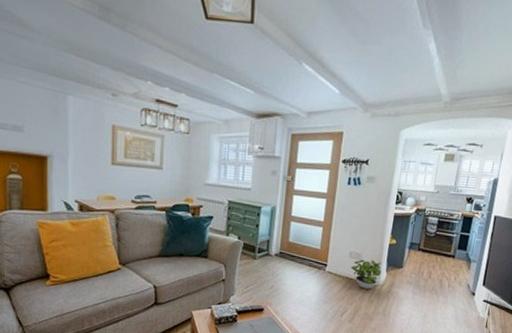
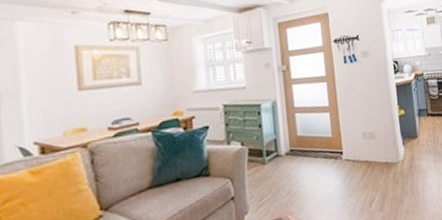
potted plant: present [351,259,381,289] -> none [368,136,399,170]

